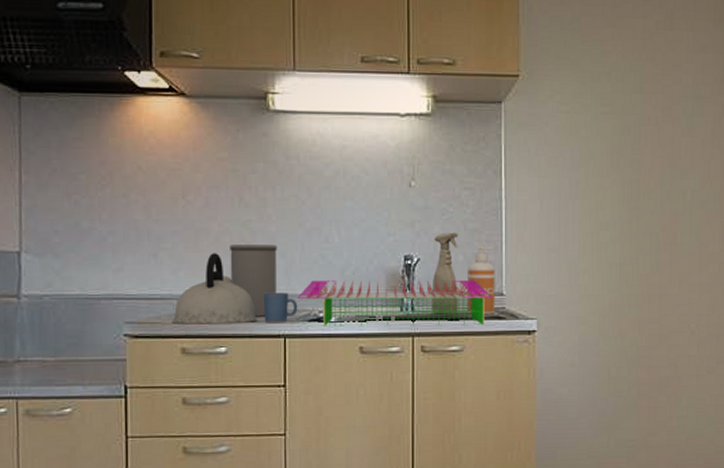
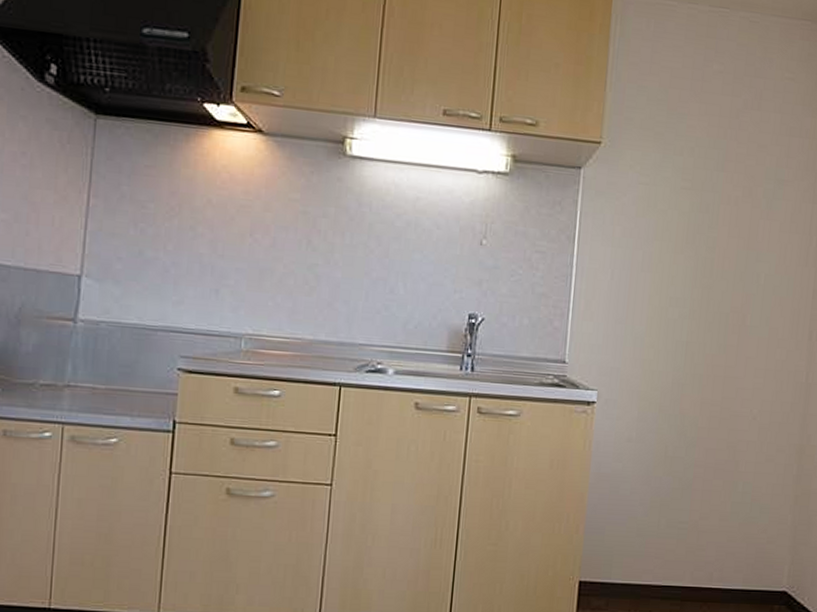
kettle: present [172,253,257,325] -> none [227,294,314,369]
canister: present [230,245,277,317] -> none [290,287,341,363]
mug: present [262,292,298,324] -> none [321,339,357,372]
dish rack: present [298,279,493,327] -> none [357,331,555,392]
spray bottle: present [431,232,458,315] -> none [491,294,526,378]
soap dispenser: present [468,246,495,314] -> none [528,311,561,381]

